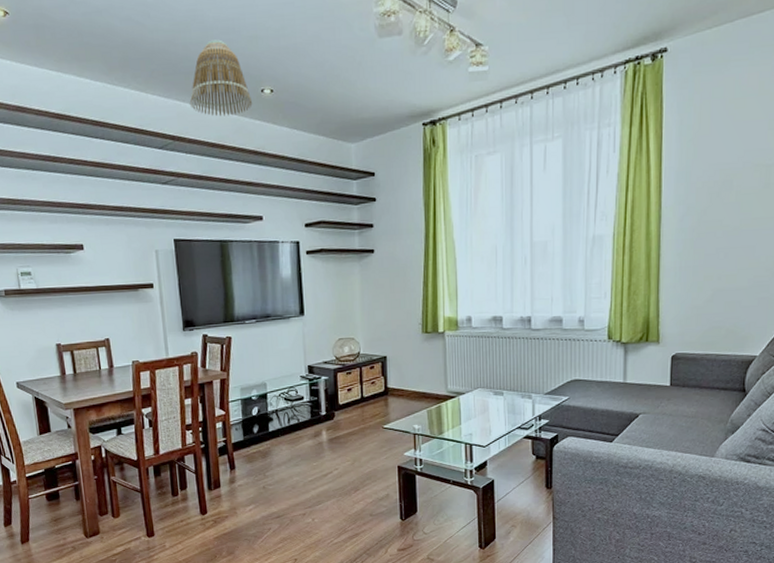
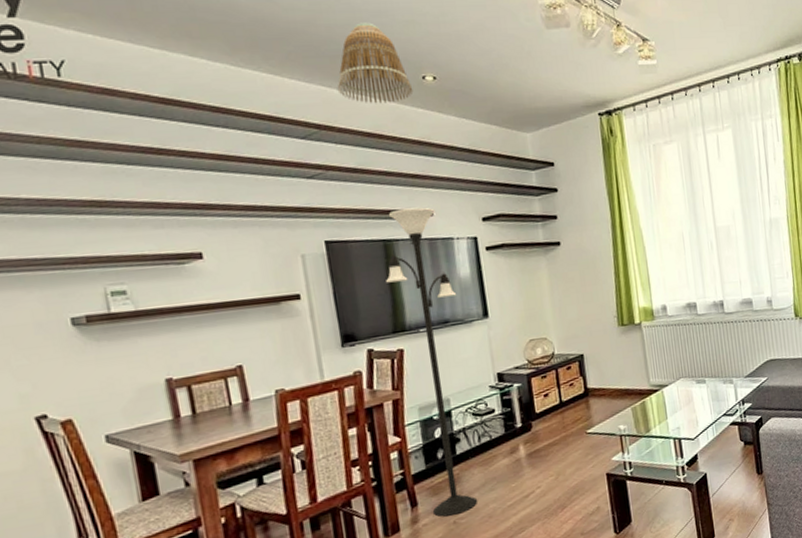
floor lamp: none [221,212,284,481] -> present [386,207,478,517]

